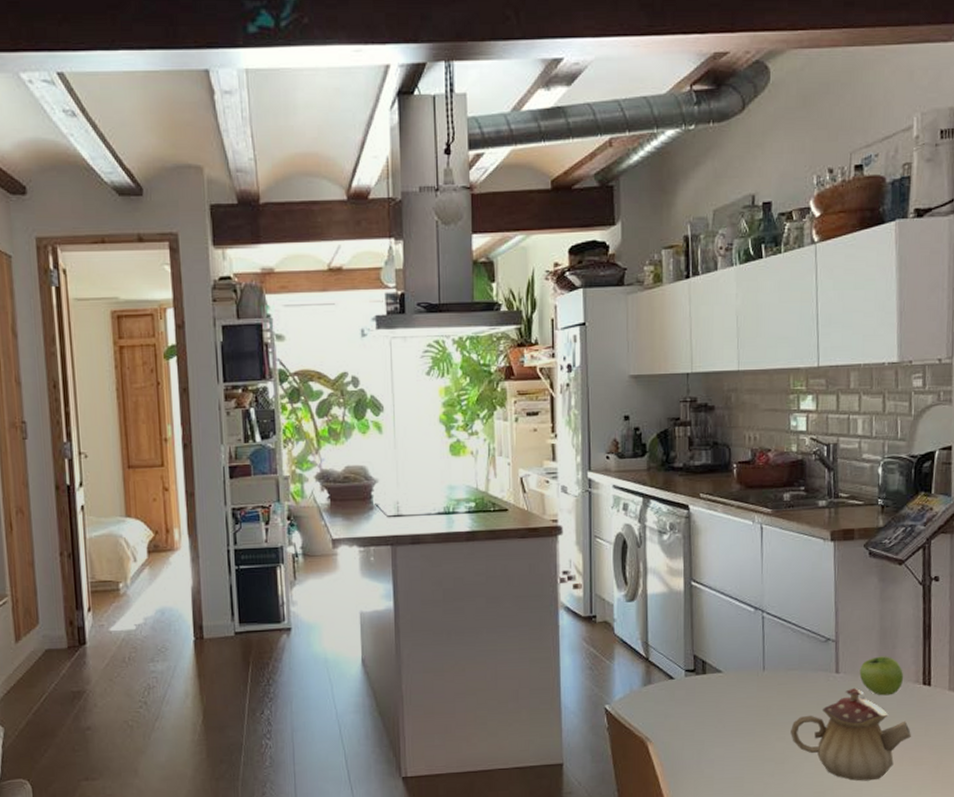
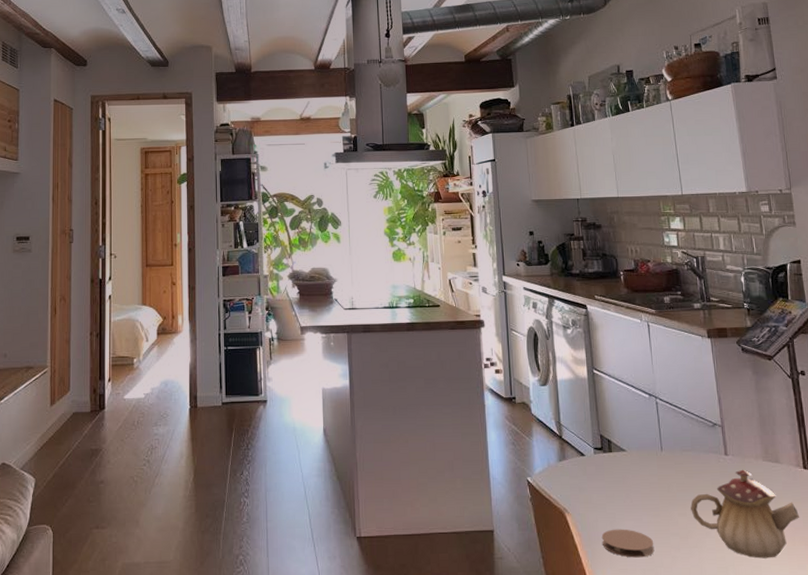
coaster: none [686,756,746,787] -> present [601,529,655,558]
fruit: present [859,656,904,696] -> none [745,441,786,478]

